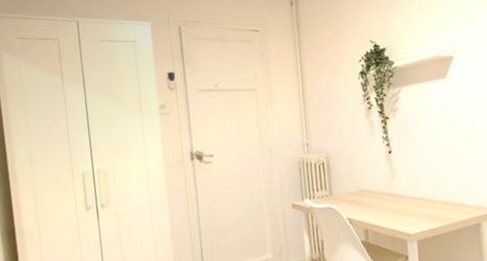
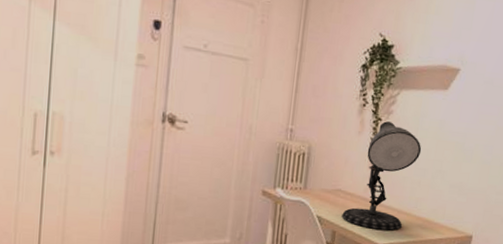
desk lamp: none [370,118,433,221] -> present [342,121,422,231]

